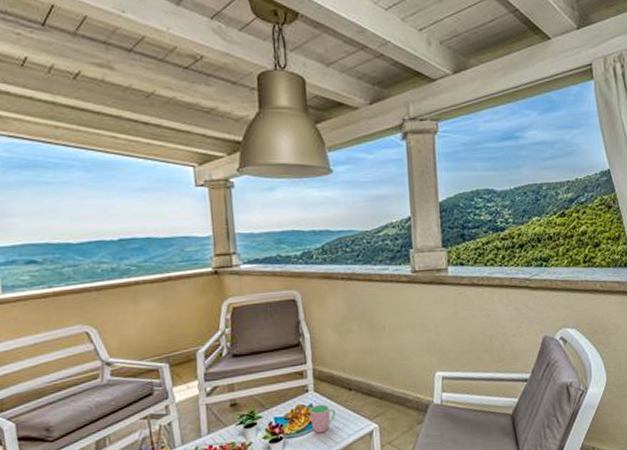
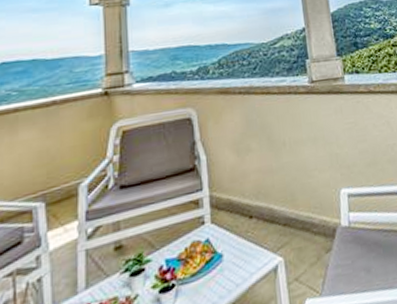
cup: present [310,404,336,434] -> none [206,237,236,275]

